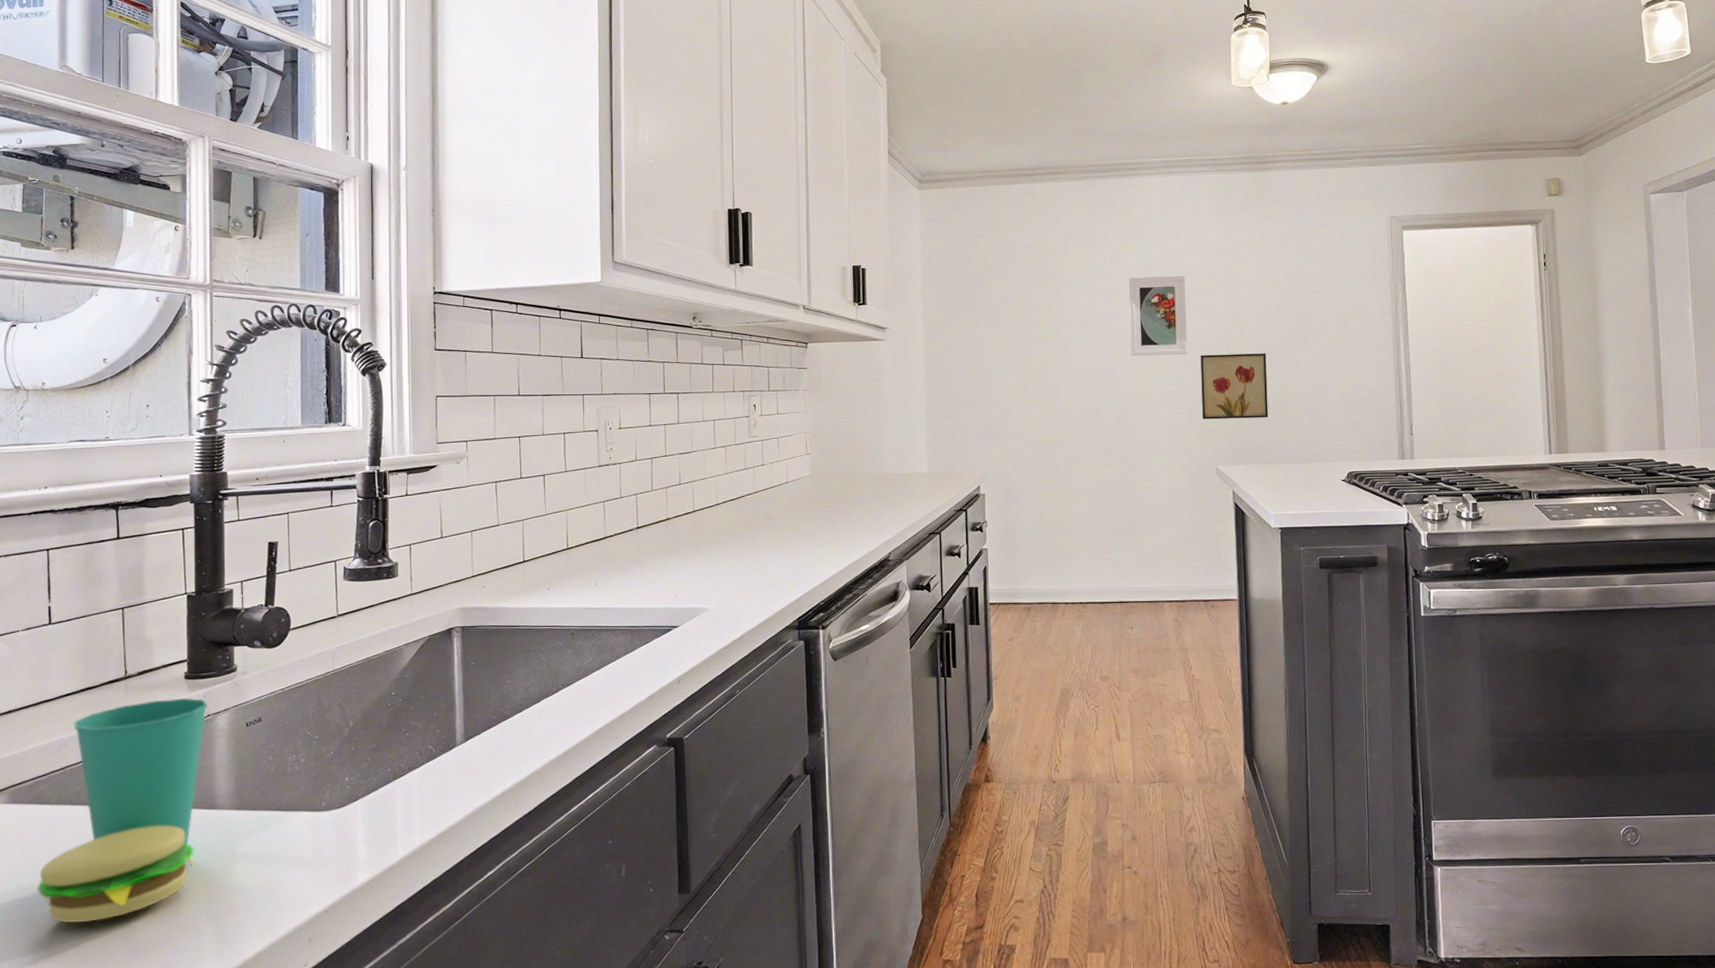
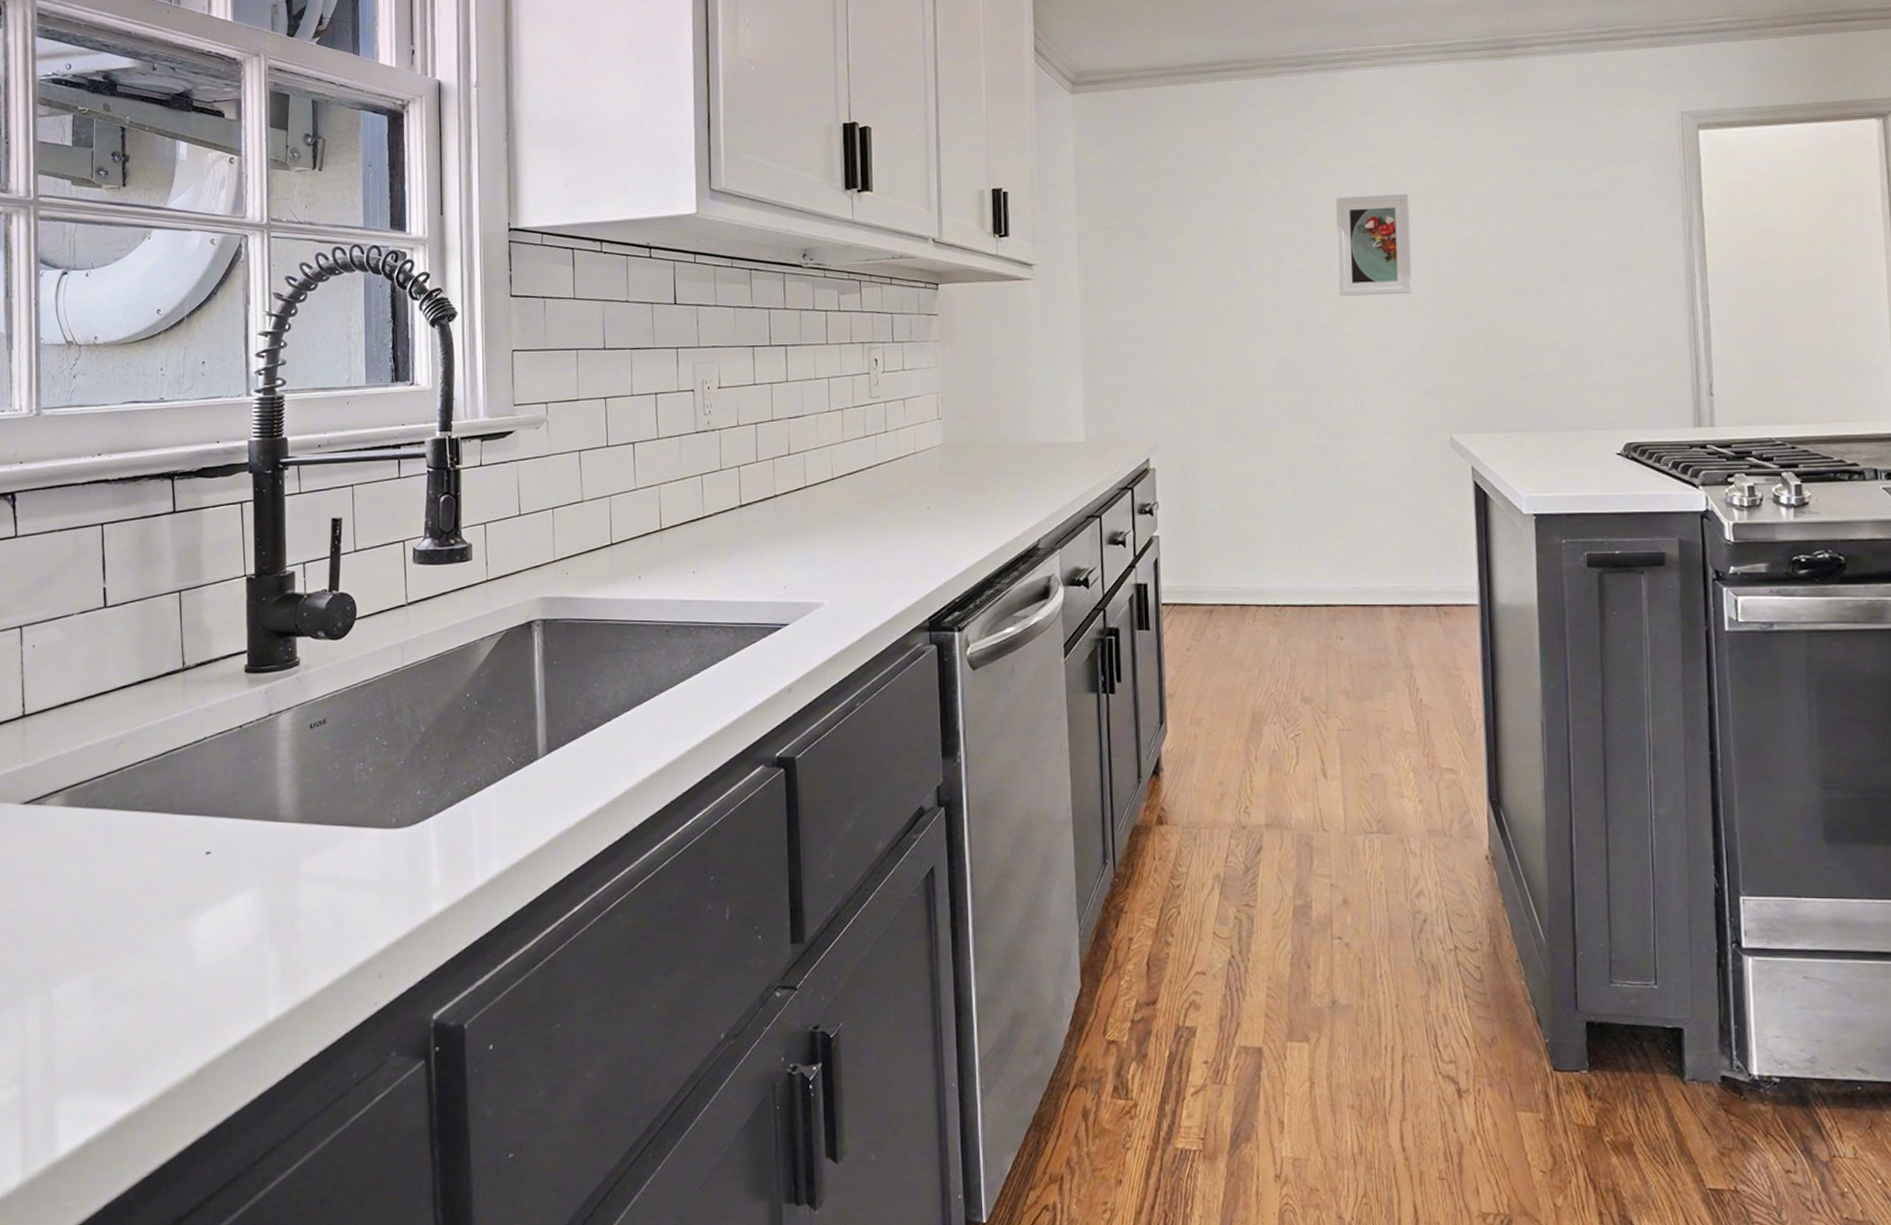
cup: present [36,697,209,923] -> none [94,694,270,942]
wall art: present [1200,353,1269,420] -> none [1429,291,1519,376]

